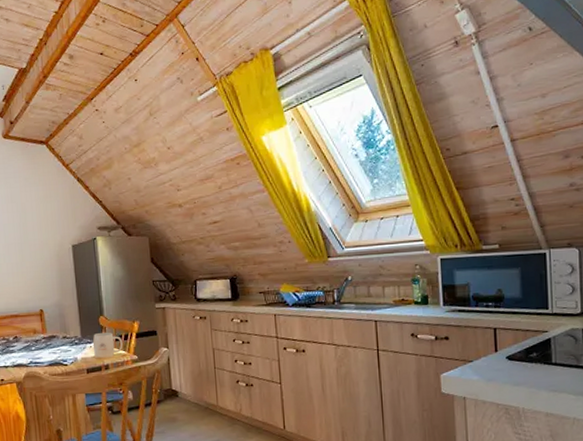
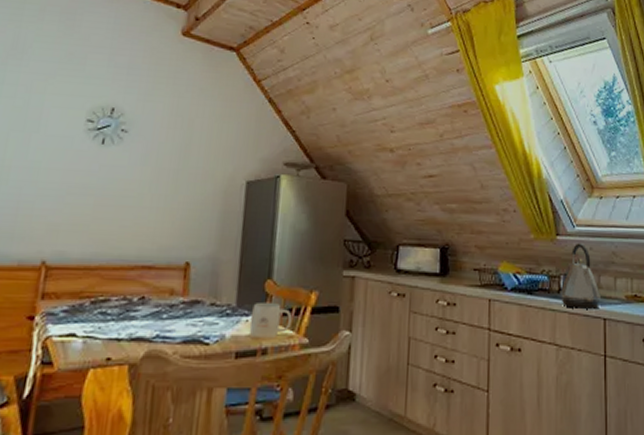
kettle: none [334,261,372,316] -> present [559,242,602,310]

